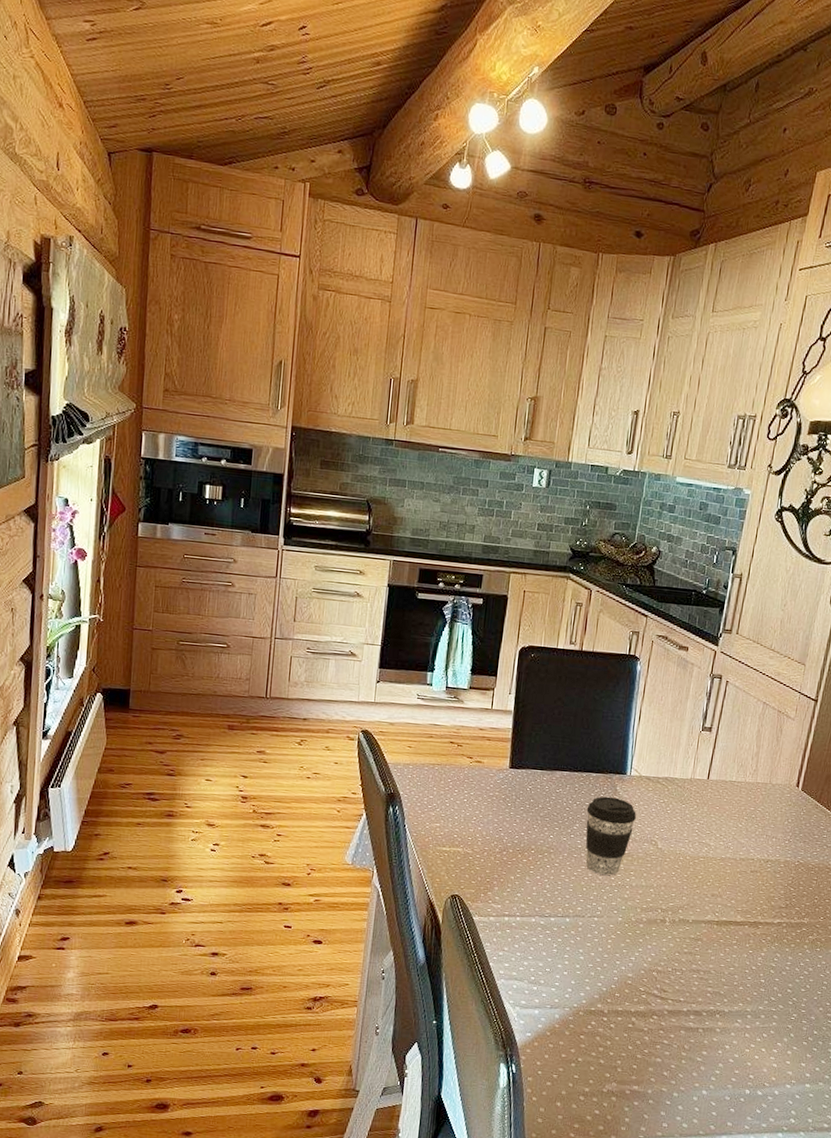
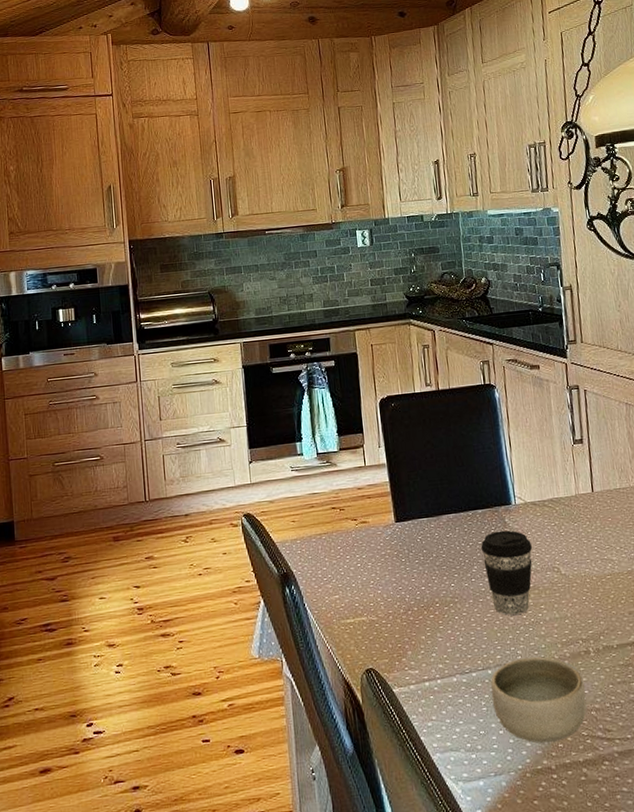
bowl: none [563,913,654,991] -> present [490,656,587,743]

